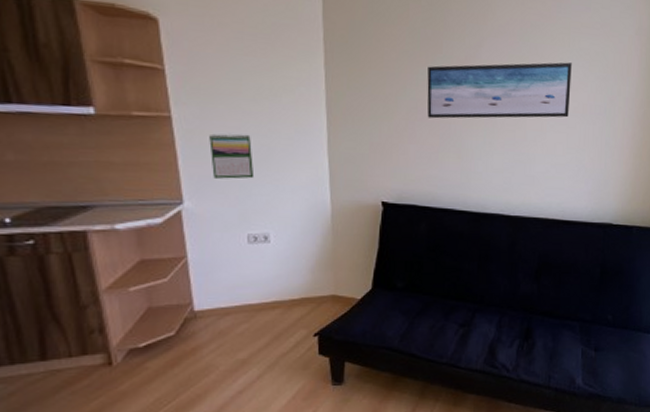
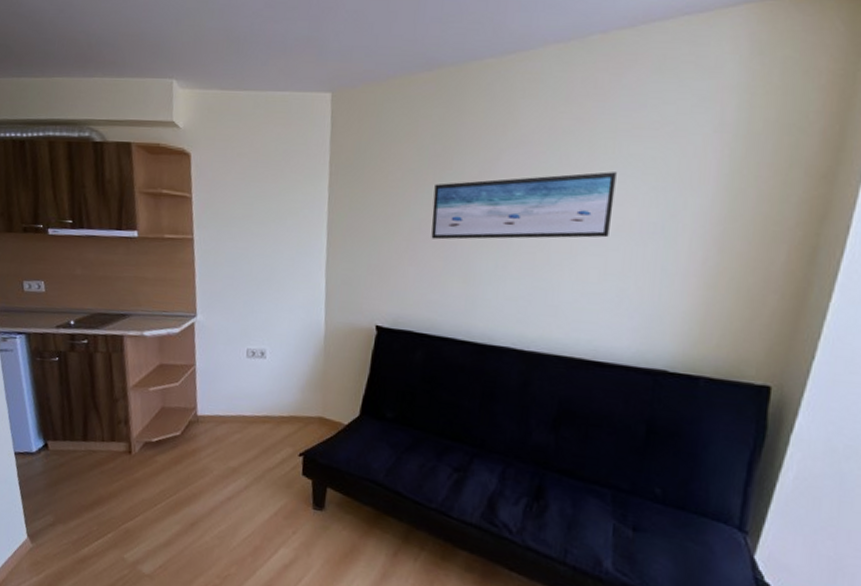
calendar: present [209,133,255,179] -> none [221,253,257,297]

